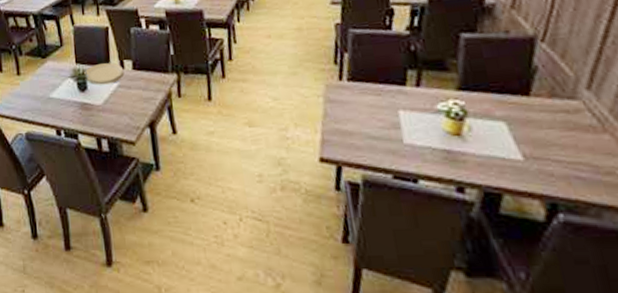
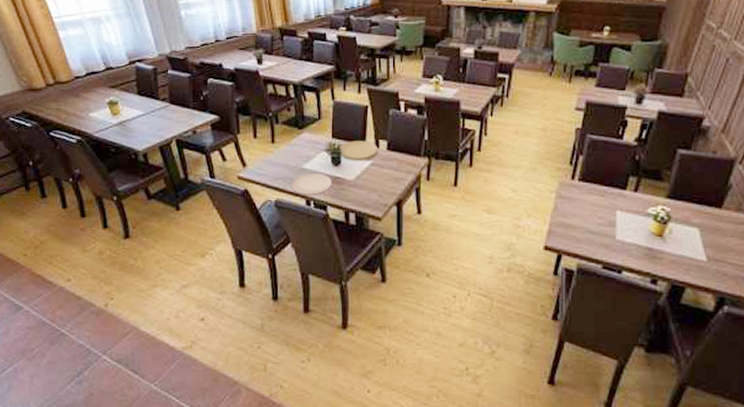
plate: none [40,101,80,125] -> present [291,173,332,195]

